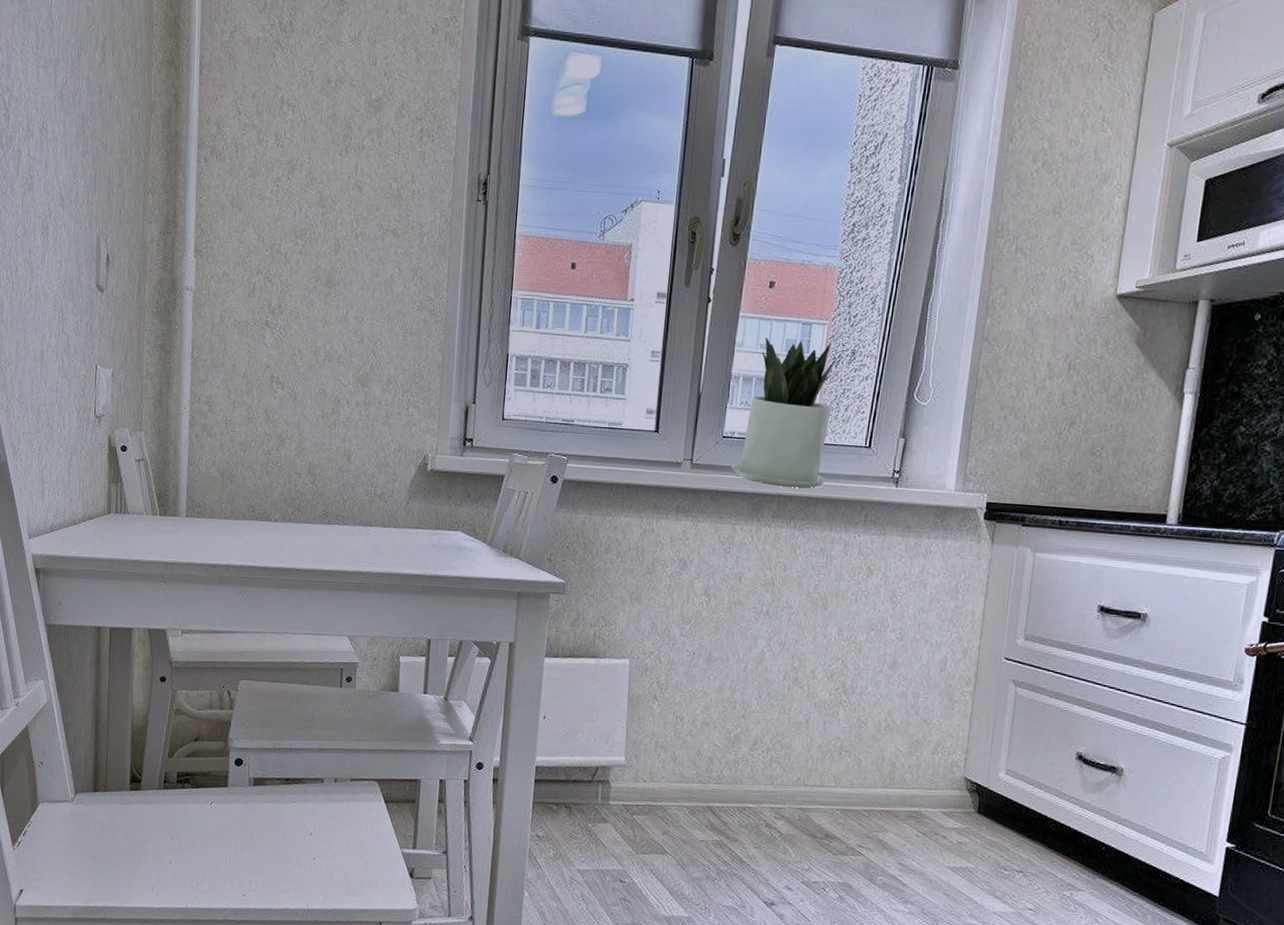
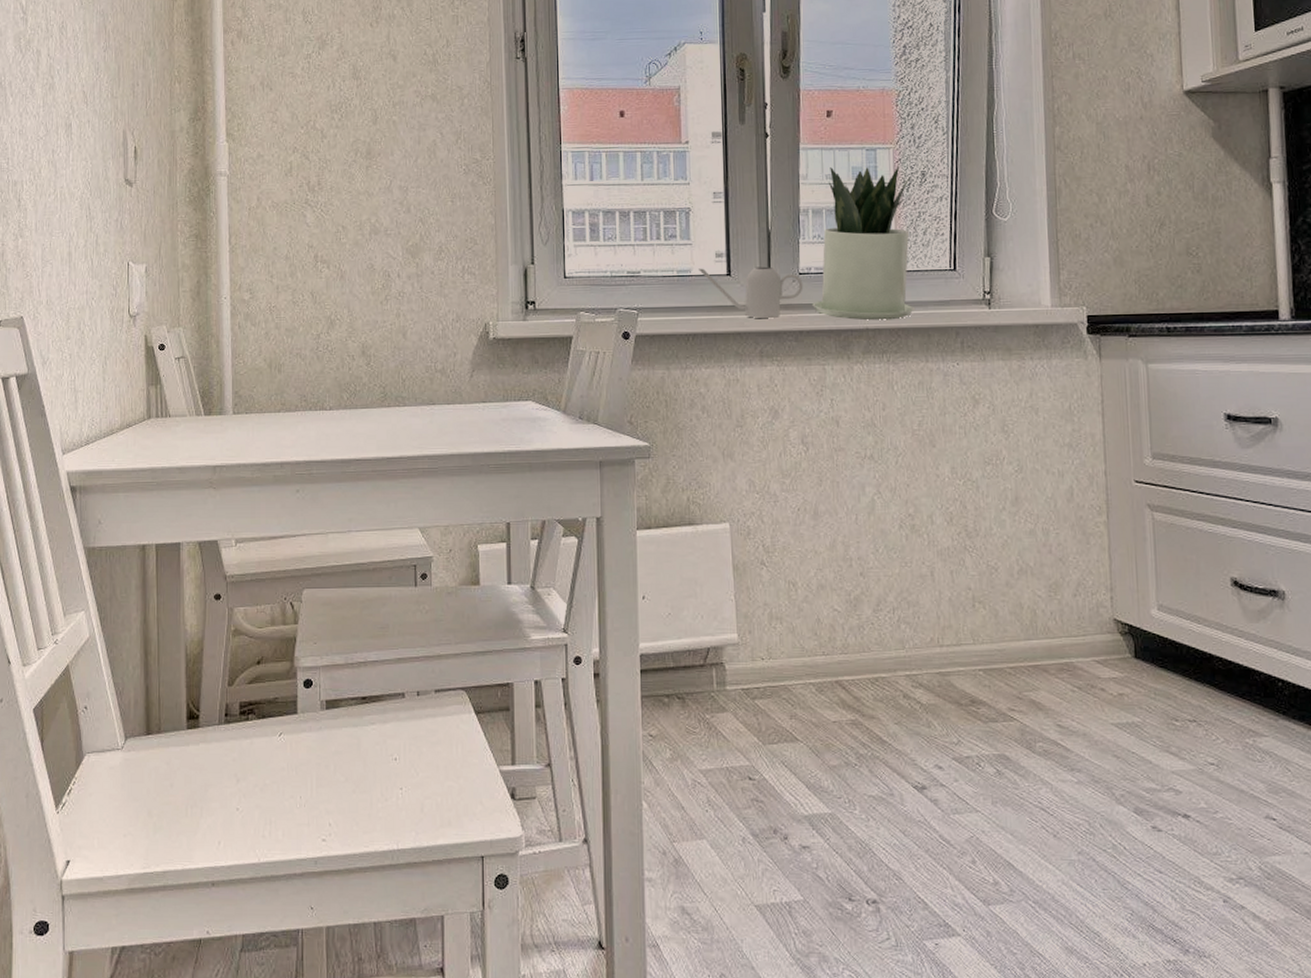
watering can: none [629,423,726,477] -> present [699,266,803,319]

